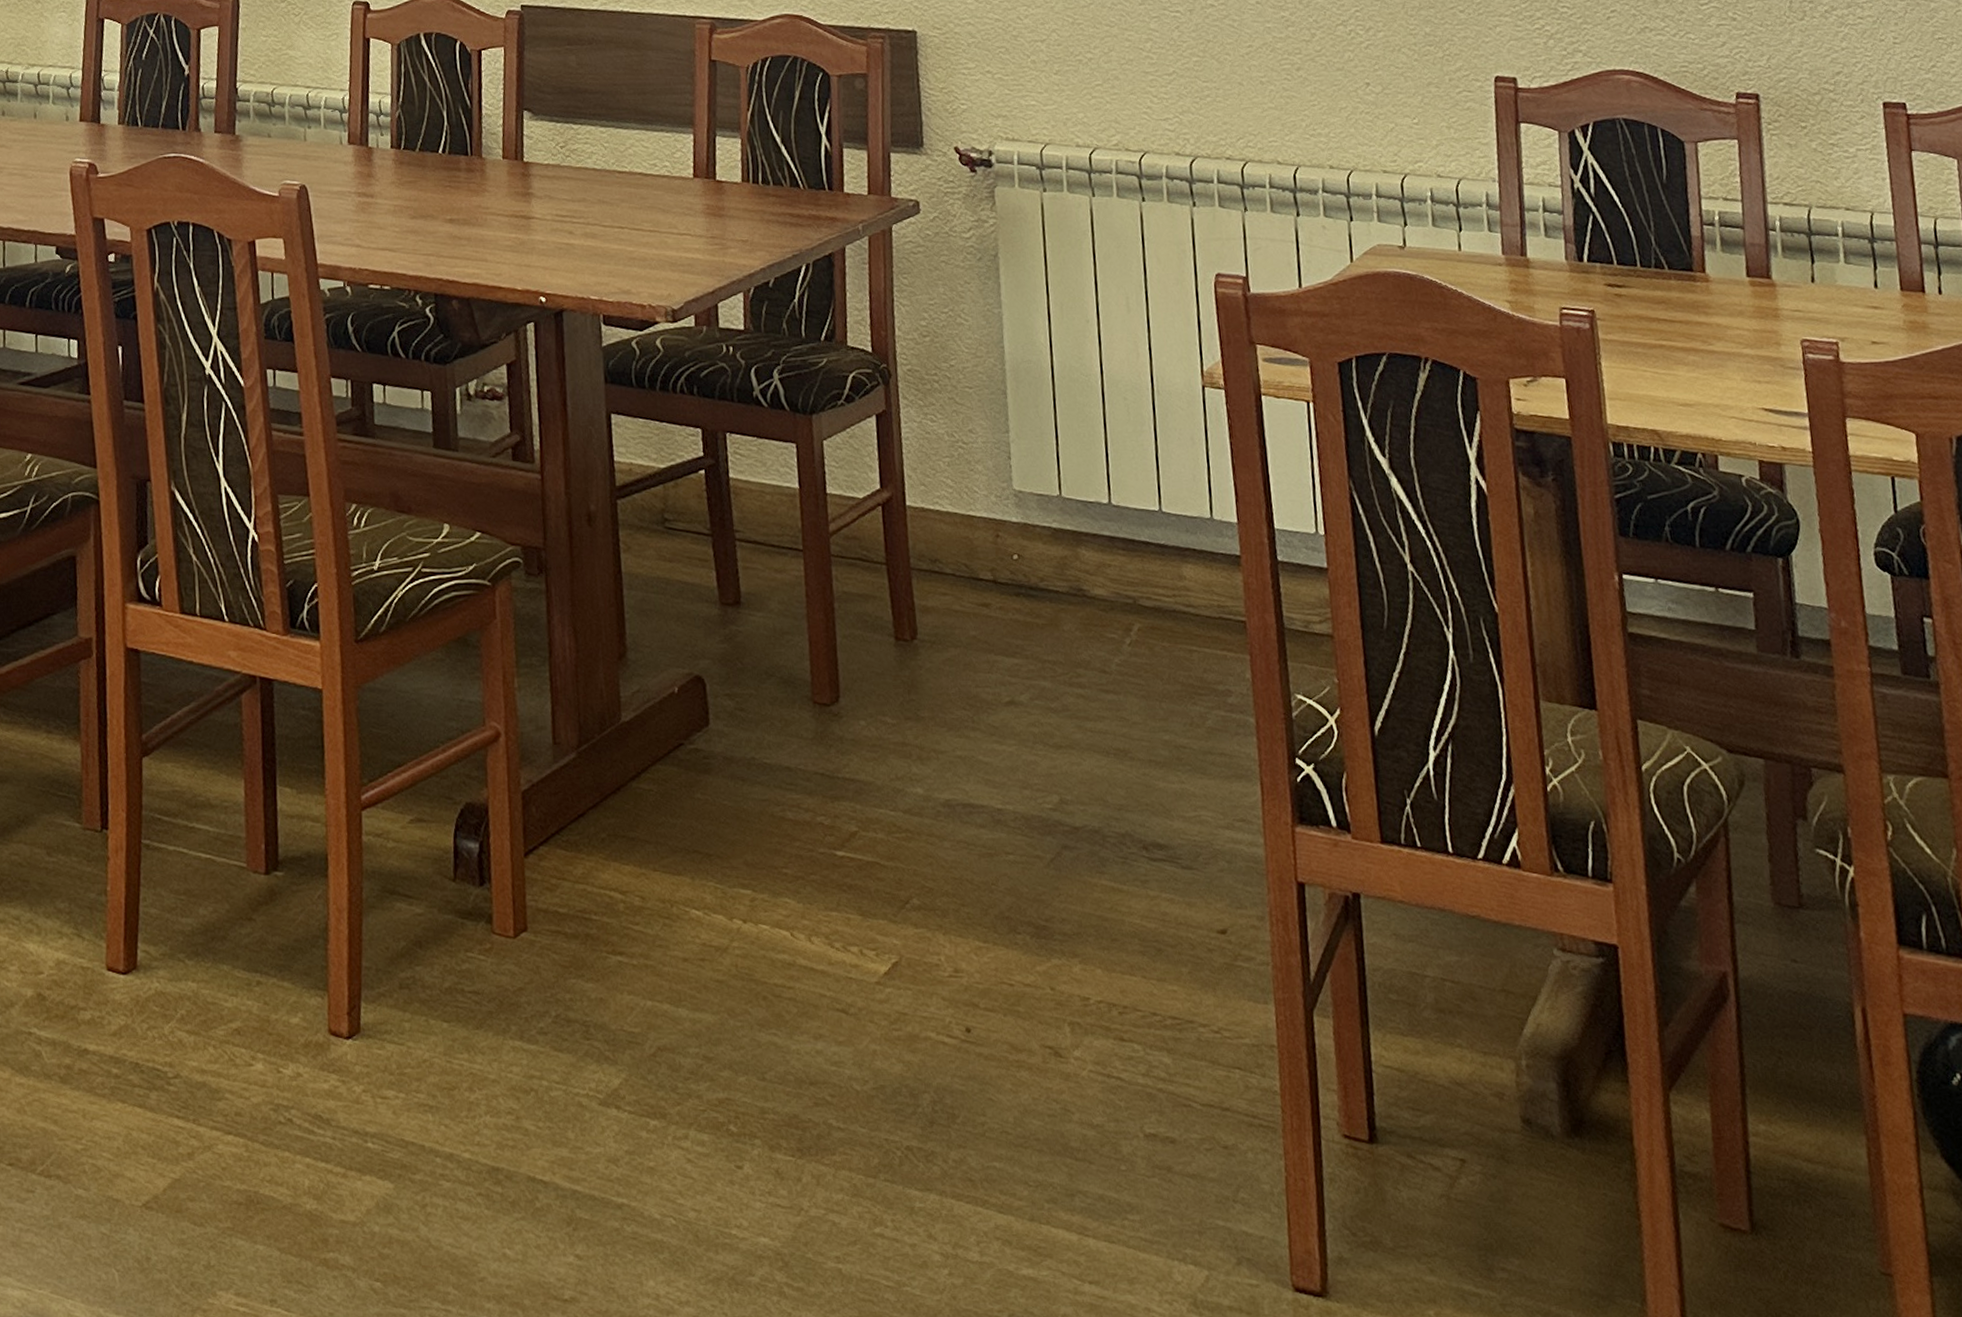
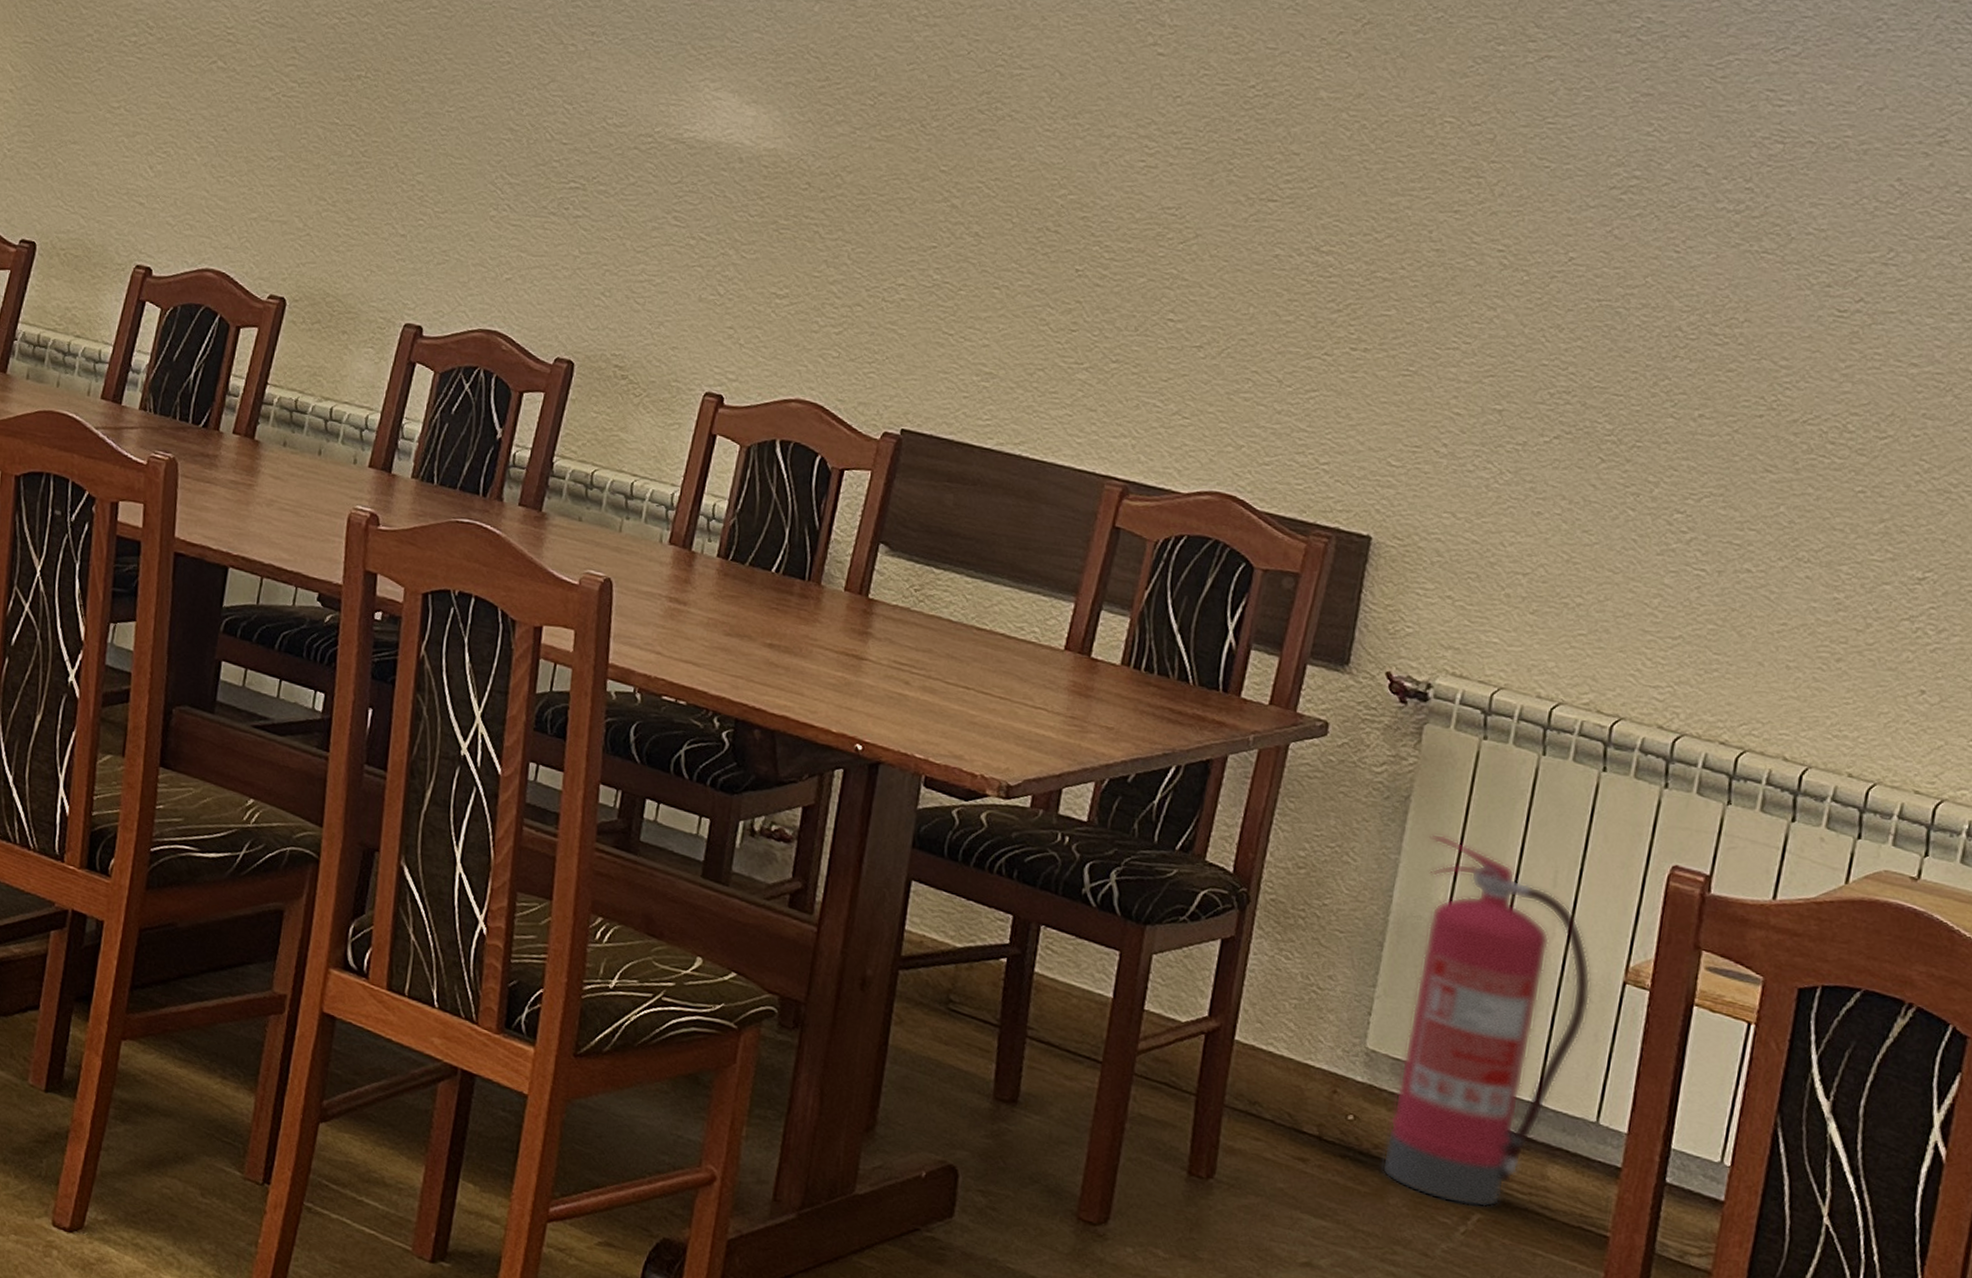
fire extinguisher: none [1021,283,1182,618] -> present [1381,833,1592,1208]

